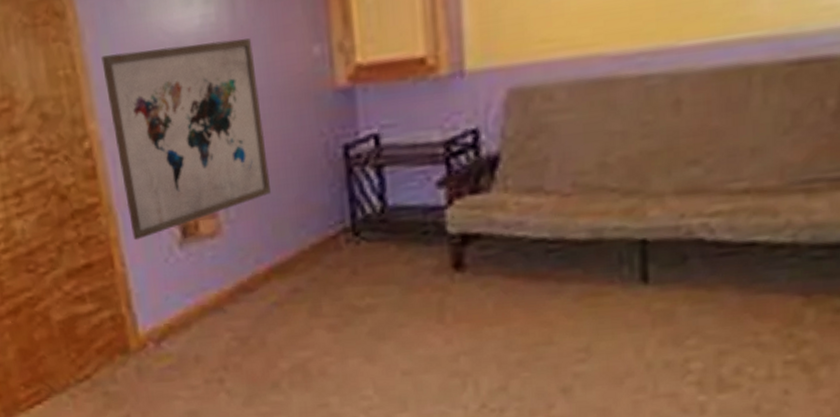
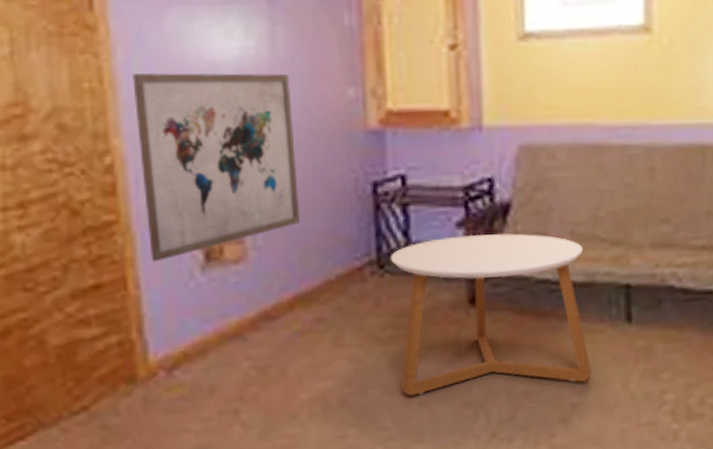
coffee table: none [365,188,598,365] -> present [390,233,592,396]

